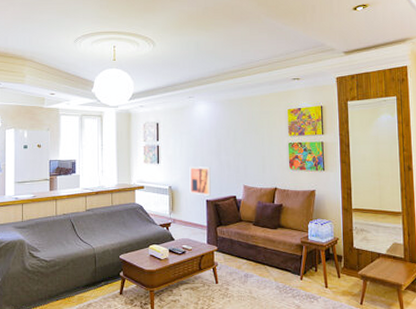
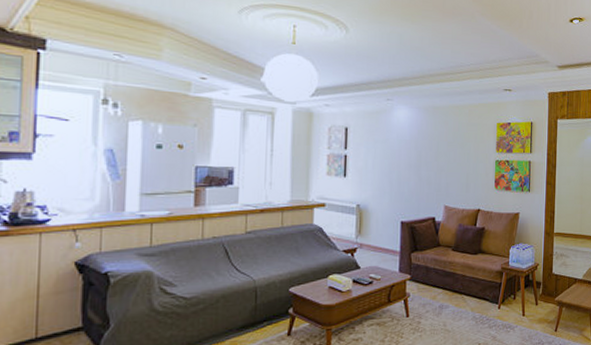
wall art: present [189,166,211,196] -> none [382,182,408,217]

